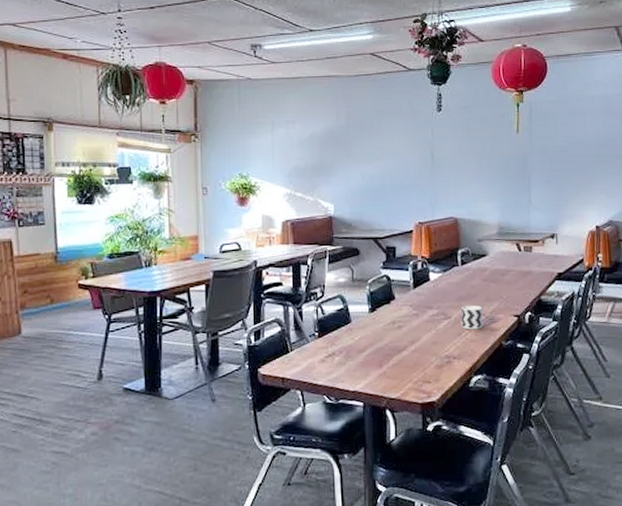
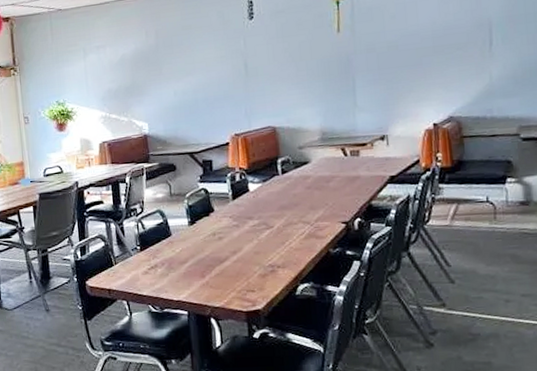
cup: present [461,305,483,330] -> none [283,213,308,239]

